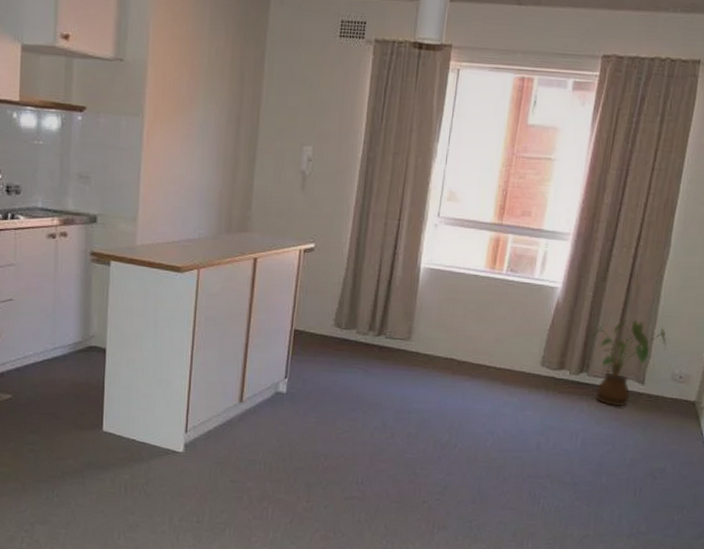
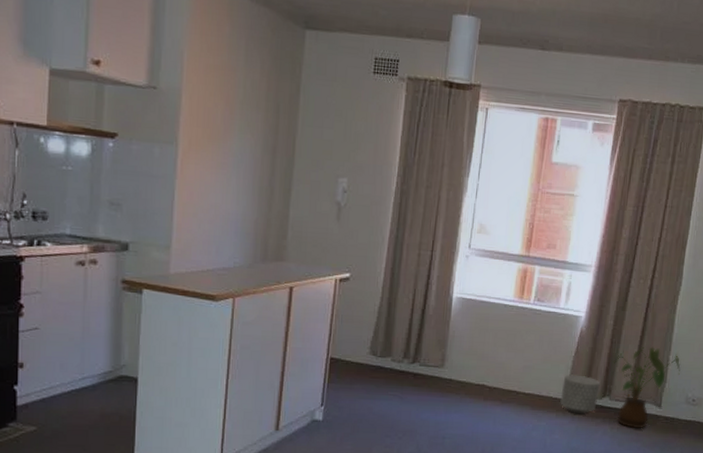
planter: none [533,348,577,391] -> present [560,374,600,414]

